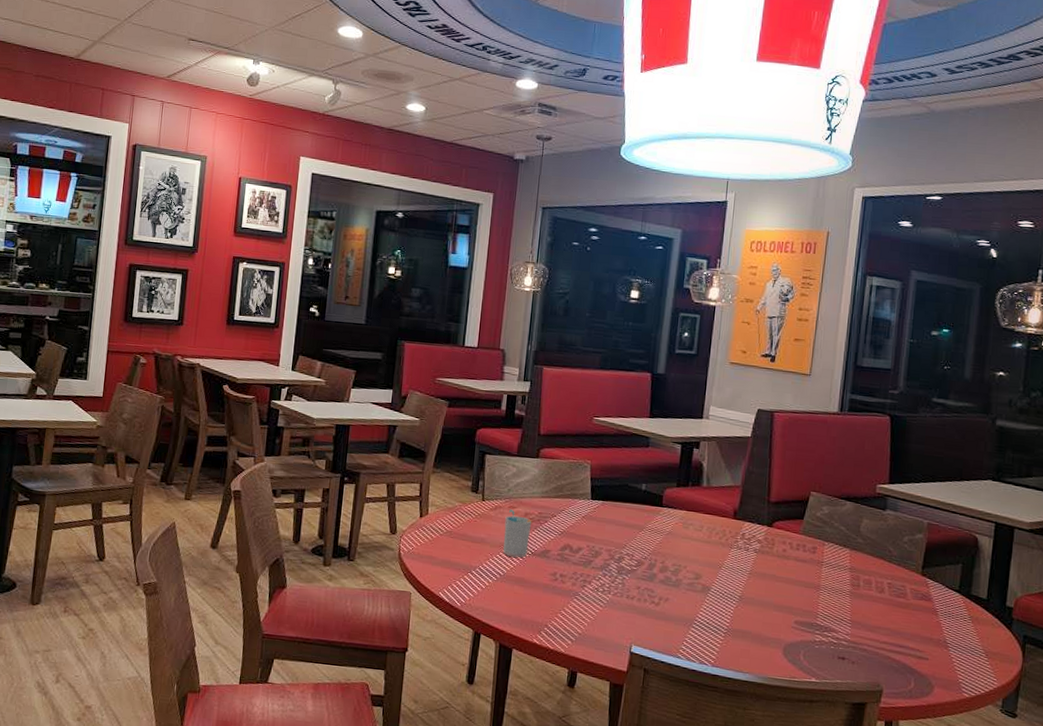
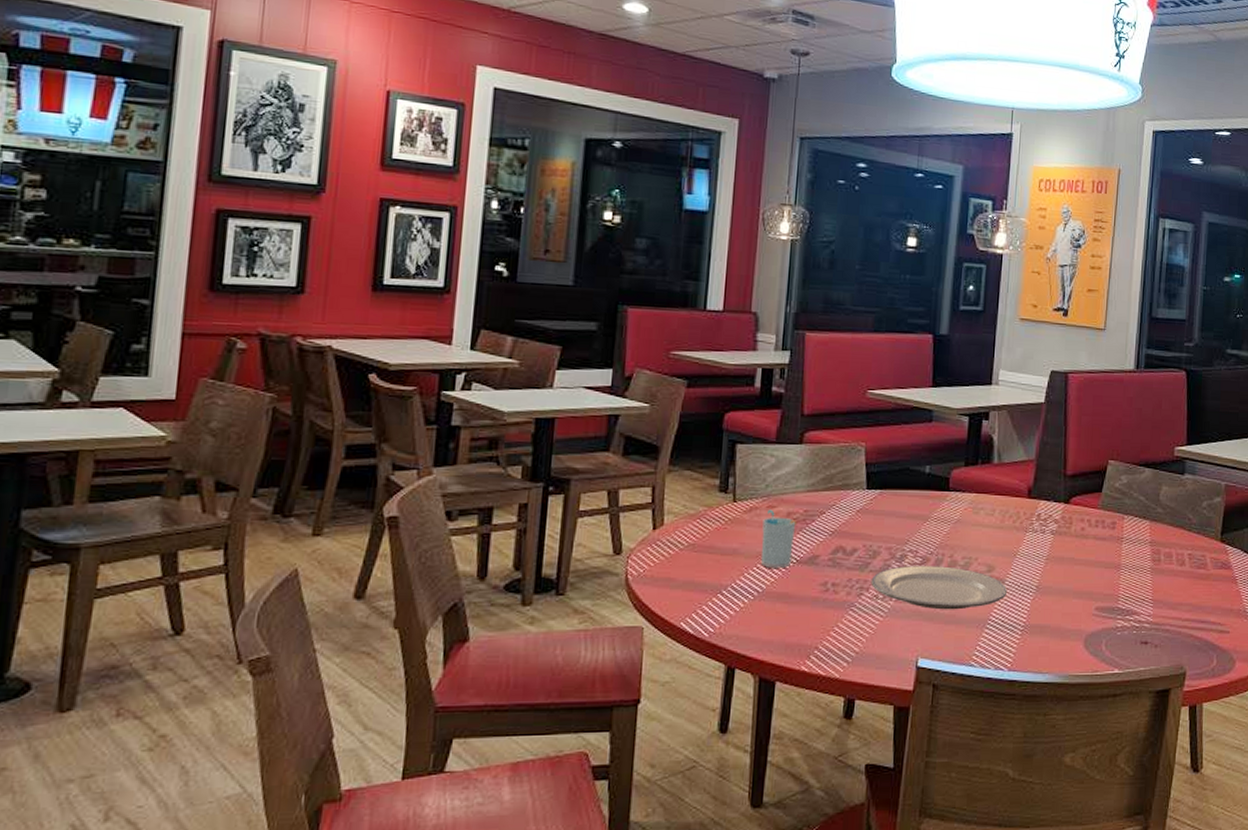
plate: none [593,566,713,609] -> present [871,566,1008,610]

